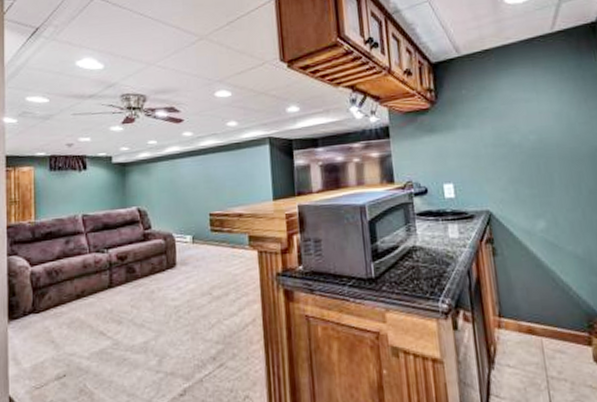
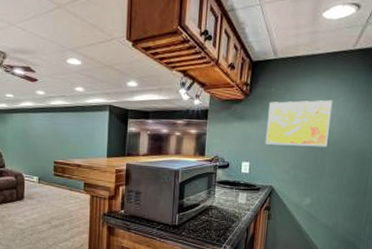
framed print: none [463,93,549,159] -> present [265,100,333,147]

